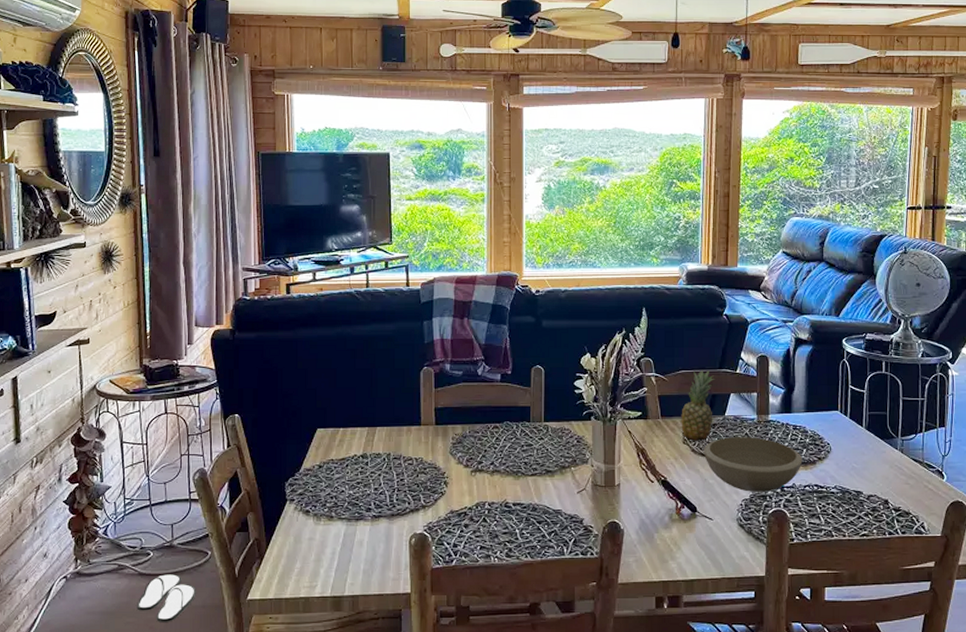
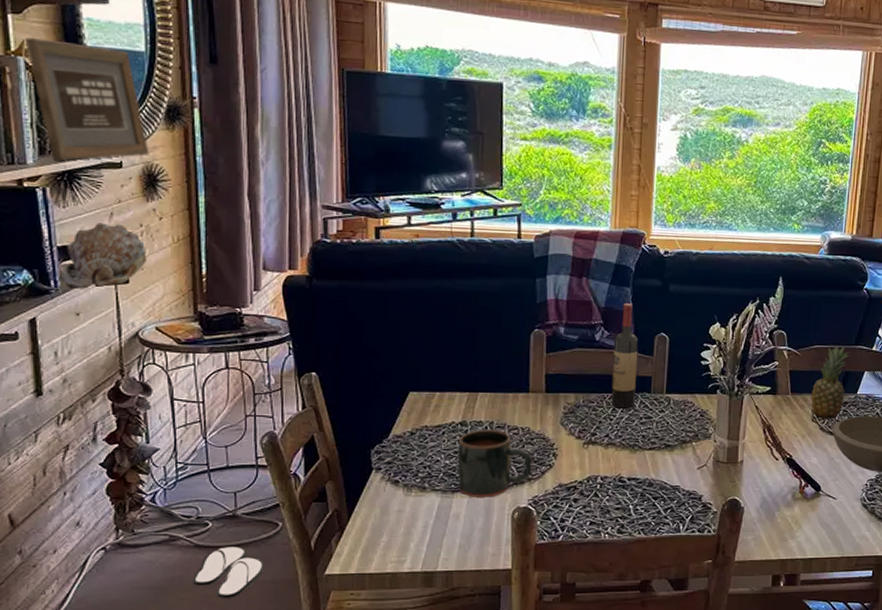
picture frame: none [15,148,107,245] -> present [24,37,150,161]
seashell: none [36,294,104,350] -> present [60,223,147,289]
mug: none [360,460,426,525] -> present [457,429,532,497]
wine bottle: none [494,340,517,439] -> present [611,303,639,410]

